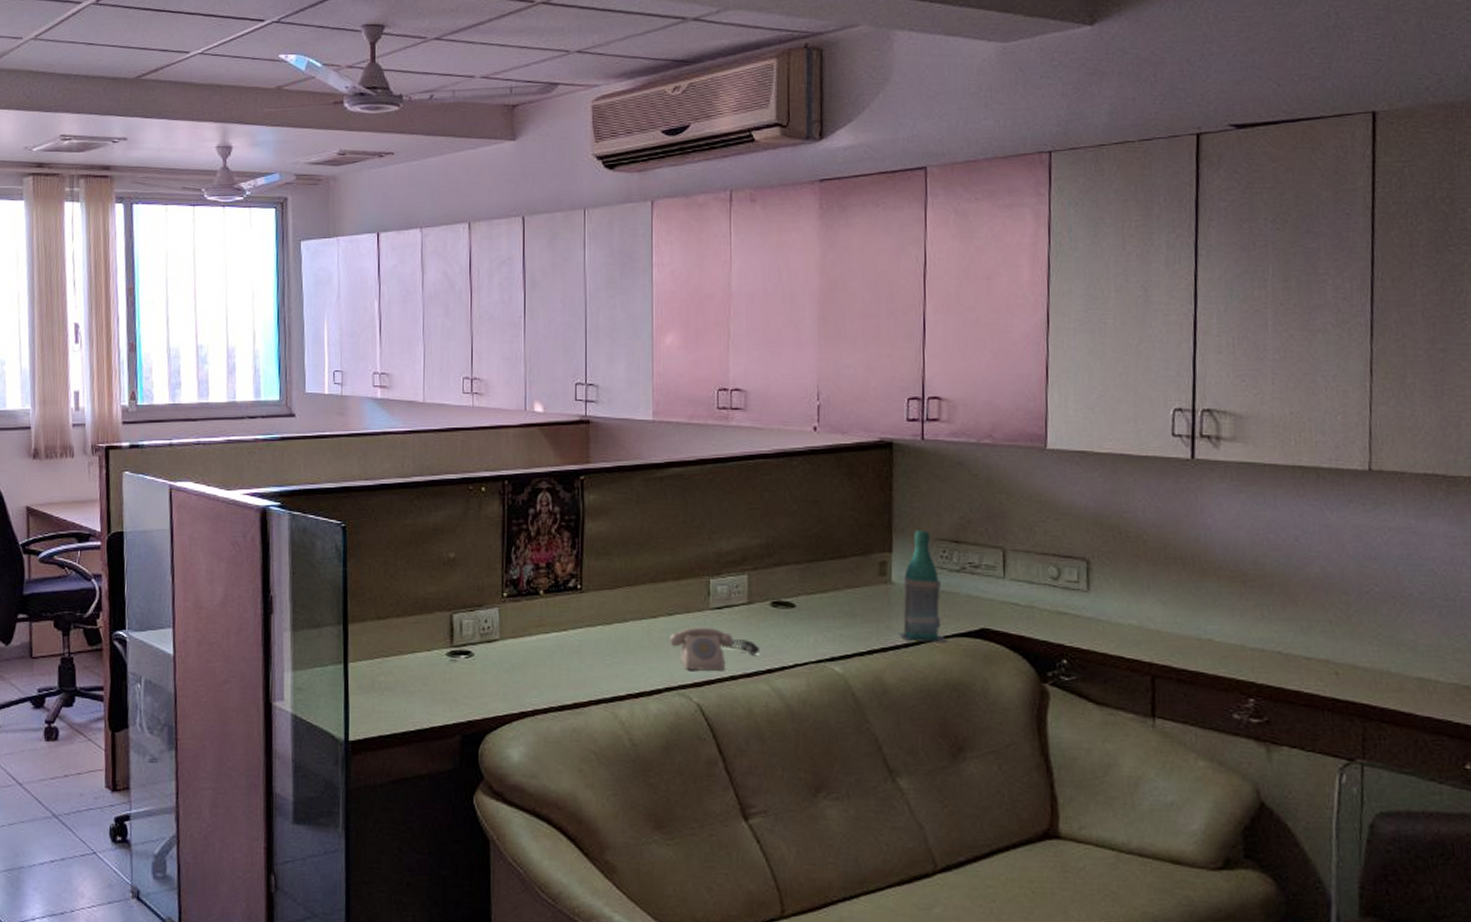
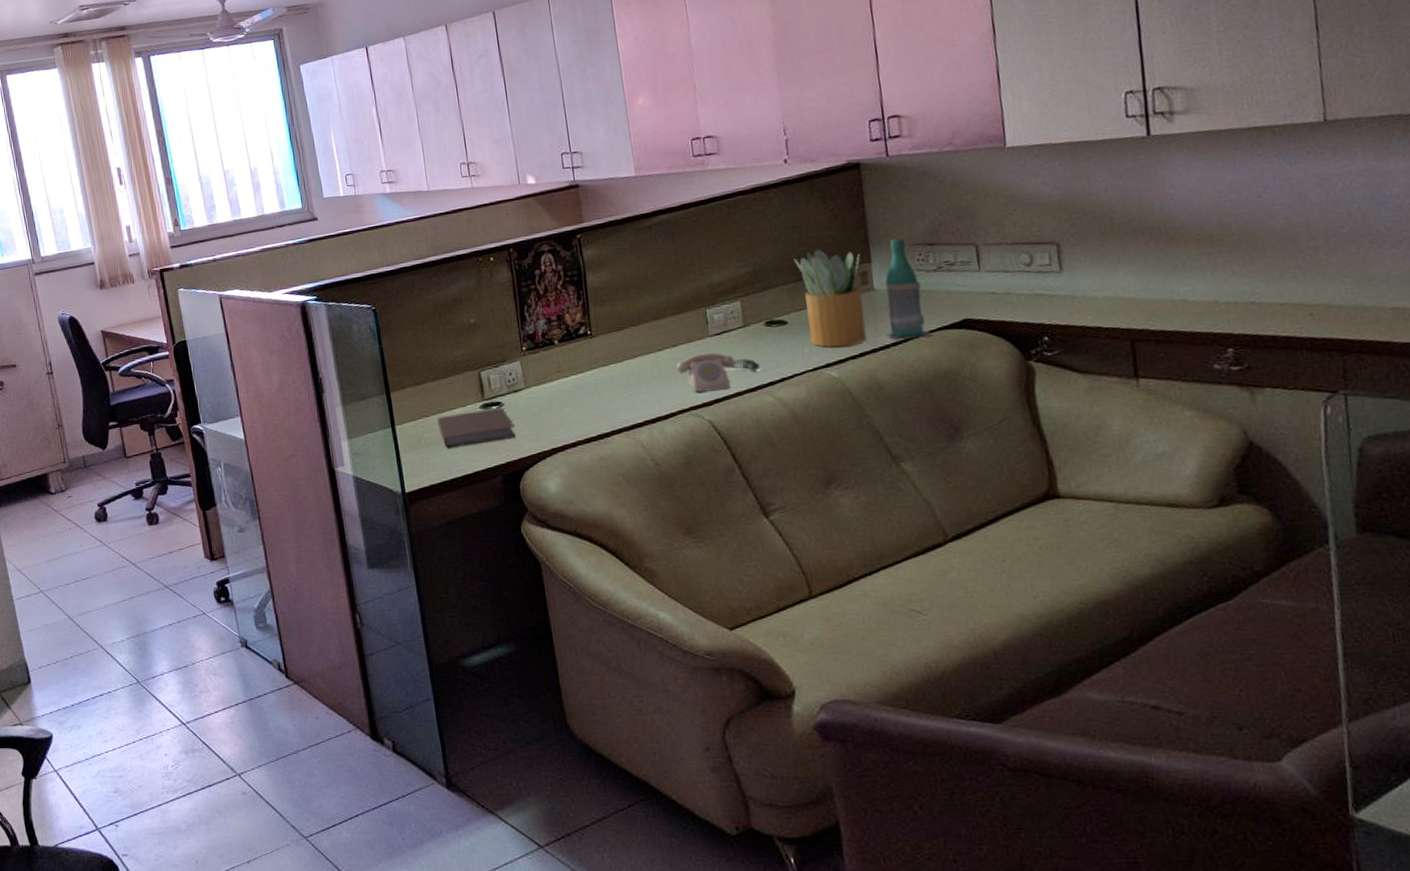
notebook: none [396,657,482,696] -> present [436,407,516,447]
potted plant: none [811,529,882,641] -> present [794,249,867,348]

